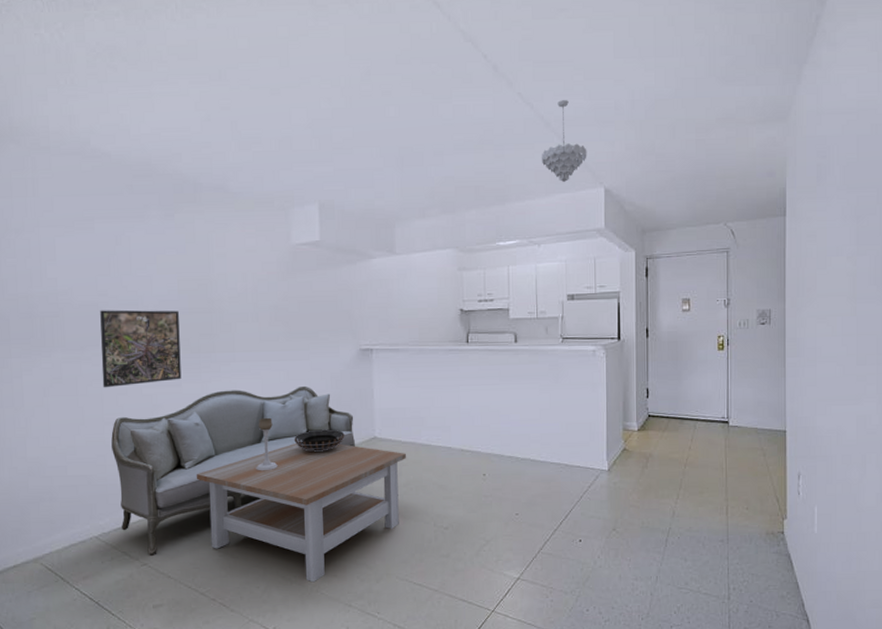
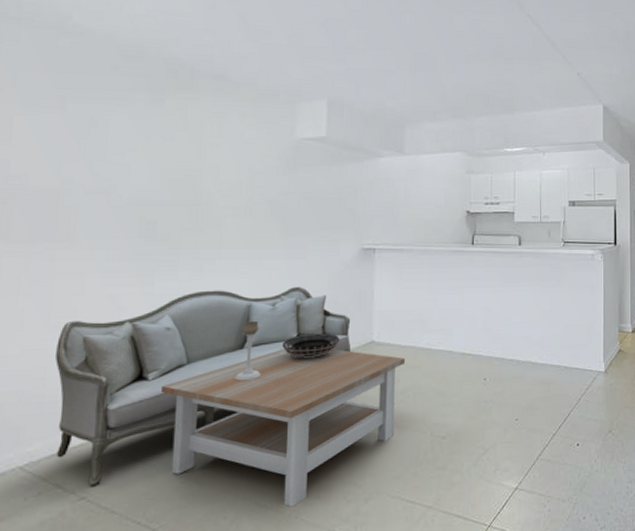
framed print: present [100,309,182,388] -> none [53,198,159,287]
pendant light: present [541,100,587,182] -> none [547,25,588,97]

